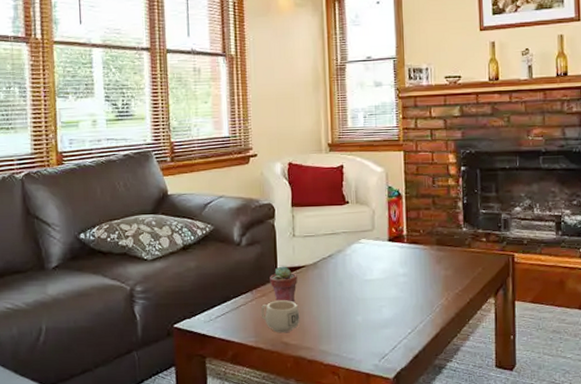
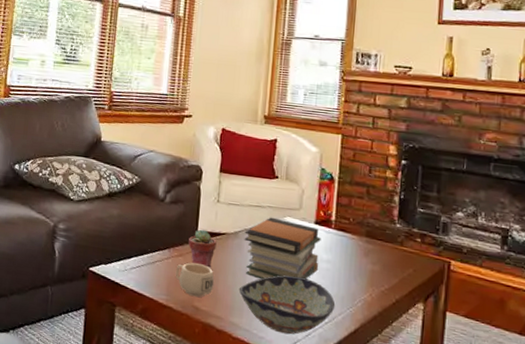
book stack: none [323,242,396,304] -> present [244,217,321,280]
decorative bowl: none [324,294,416,352] -> present [238,275,336,335]

